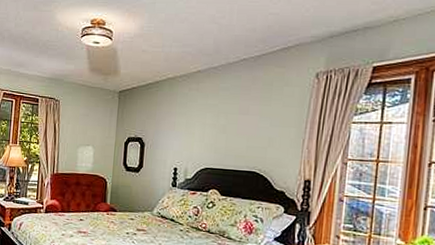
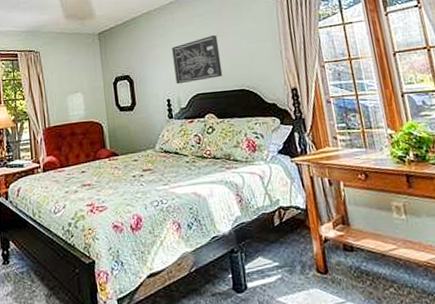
wall art: none [187,112,240,156] -> present [172,35,223,85]

